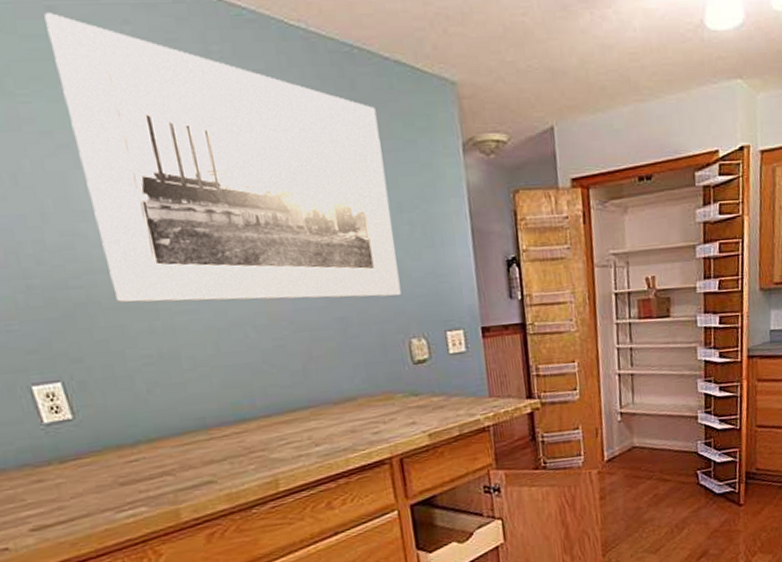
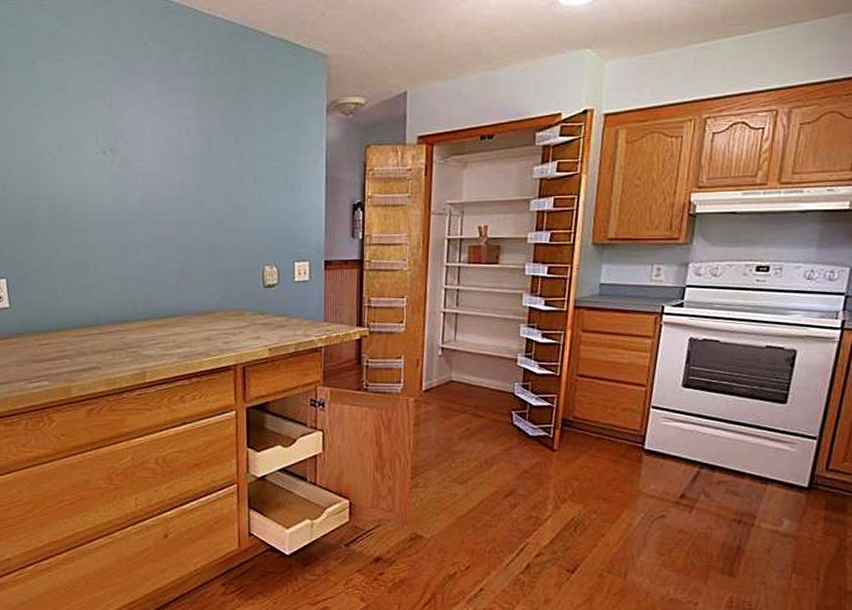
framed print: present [44,13,401,303] -> none [36,10,261,229]

